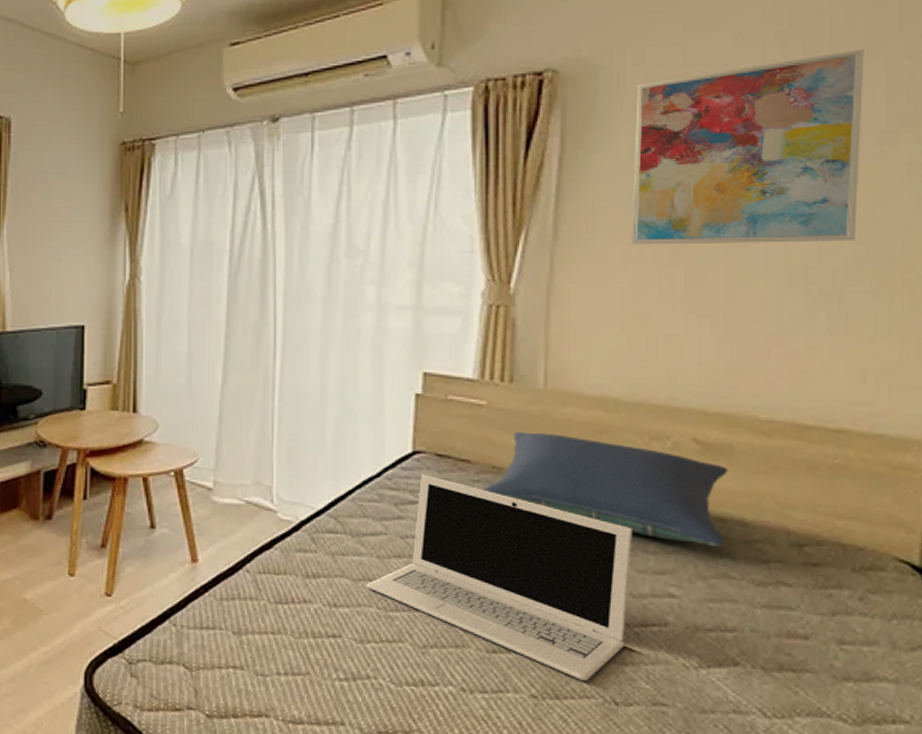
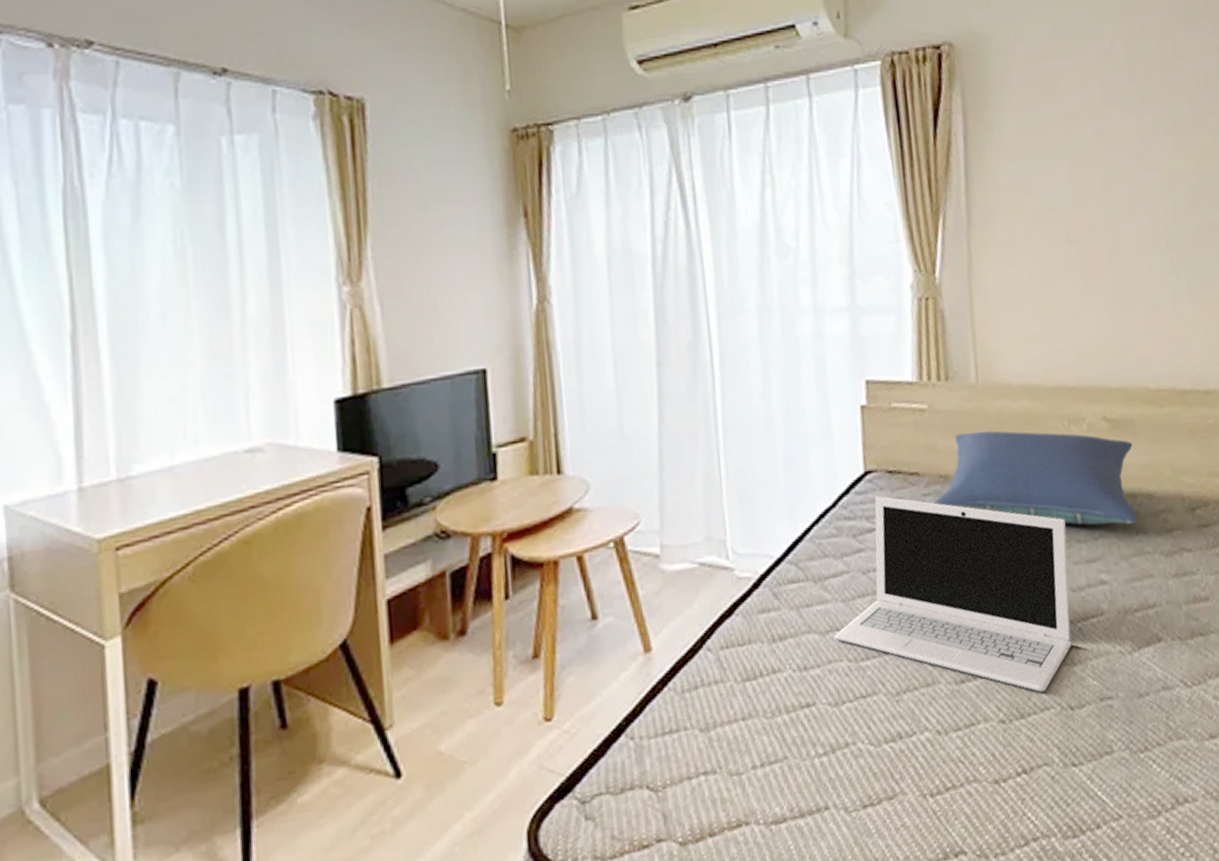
wall art: present [631,48,864,245] -> none [1020,27,1199,224]

